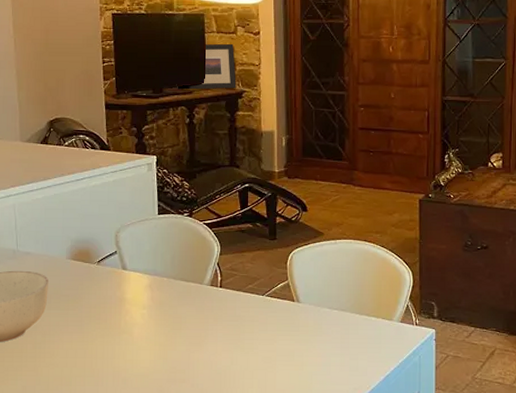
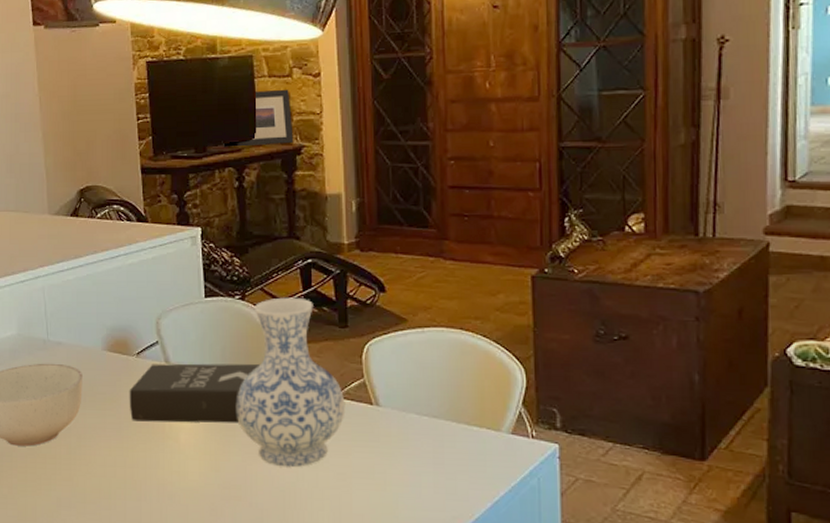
book: none [89,269,204,319] -> present [129,363,261,423]
vase: none [182,215,273,353] -> present [235,297,345,466]

